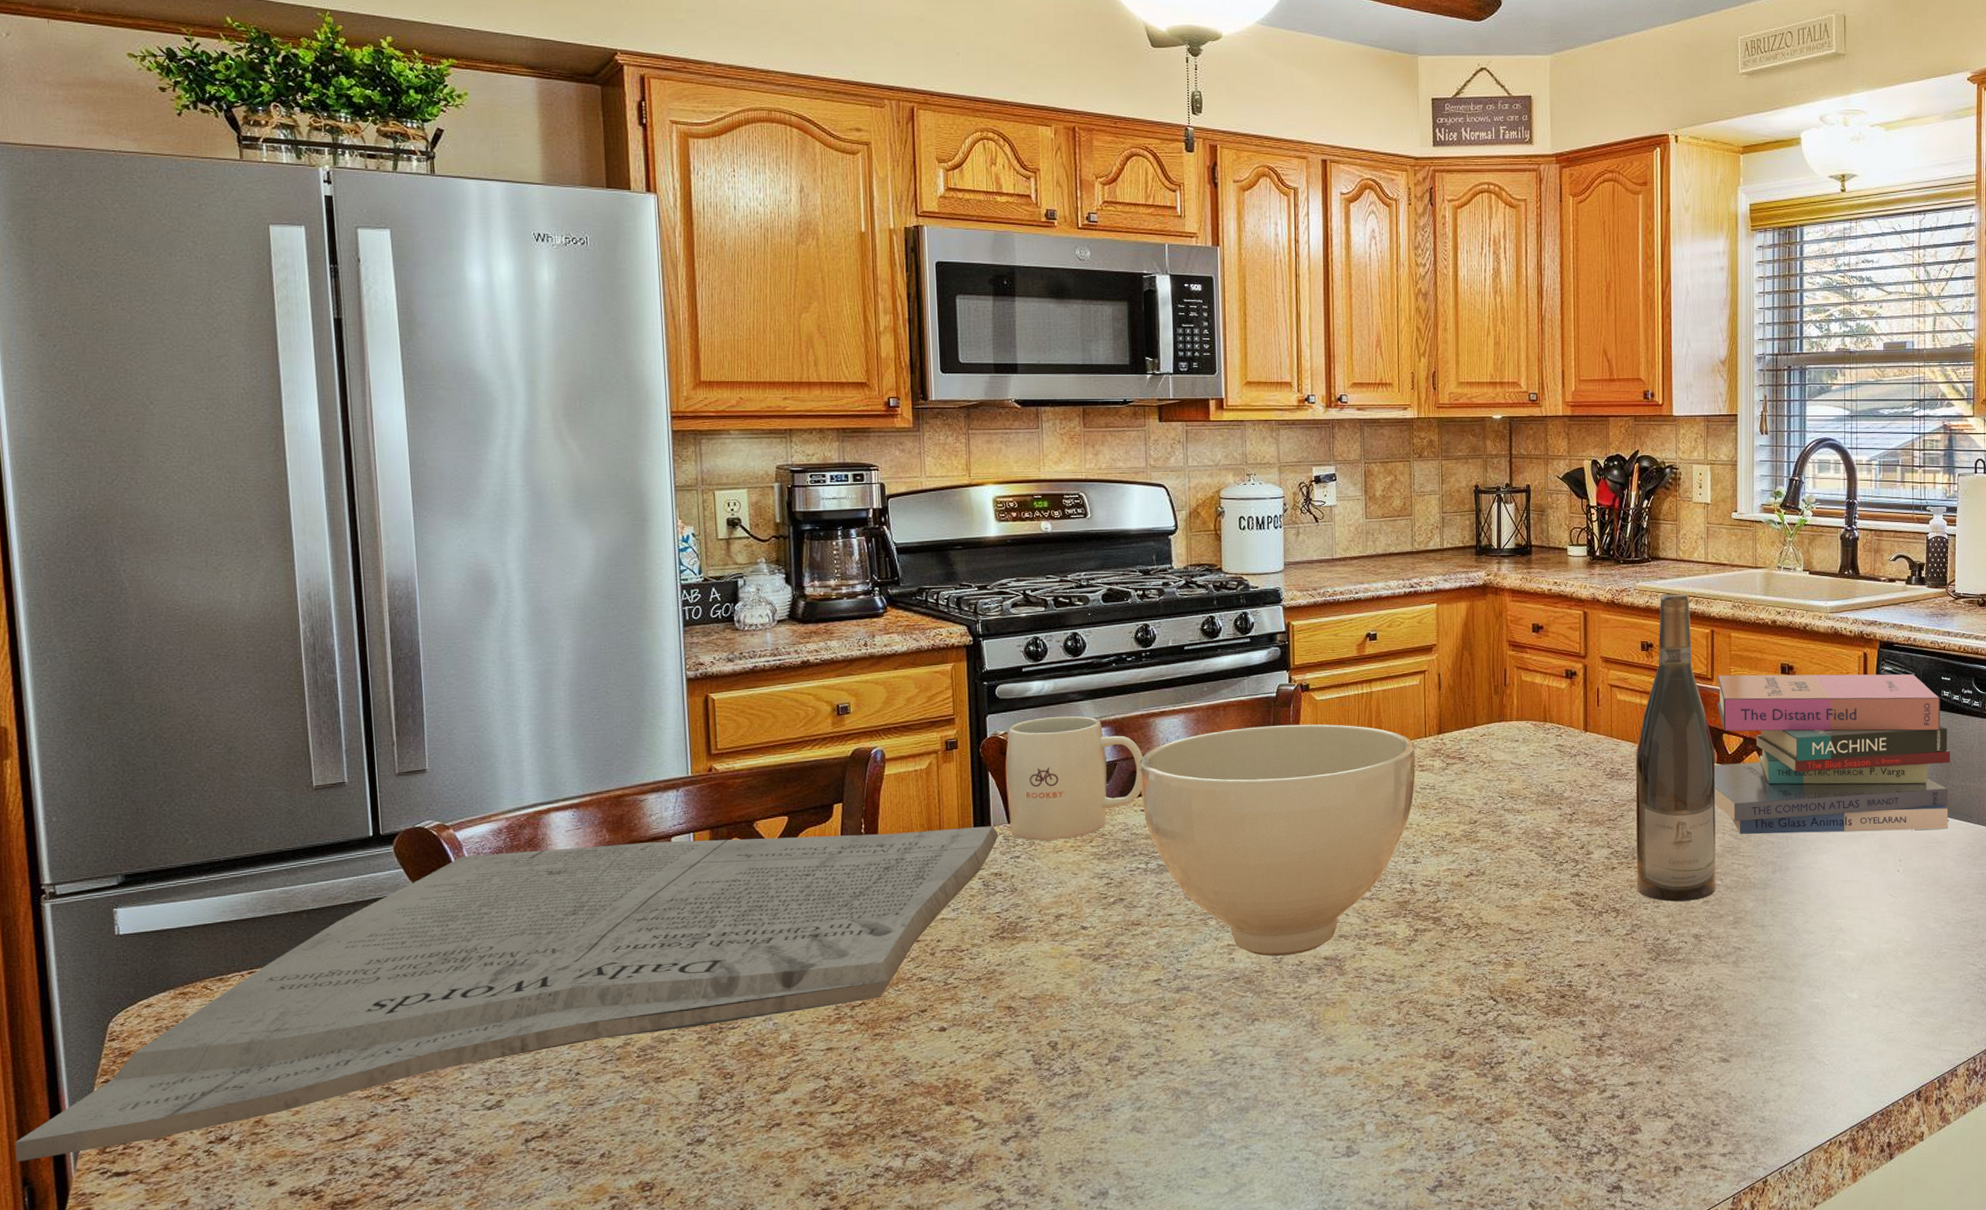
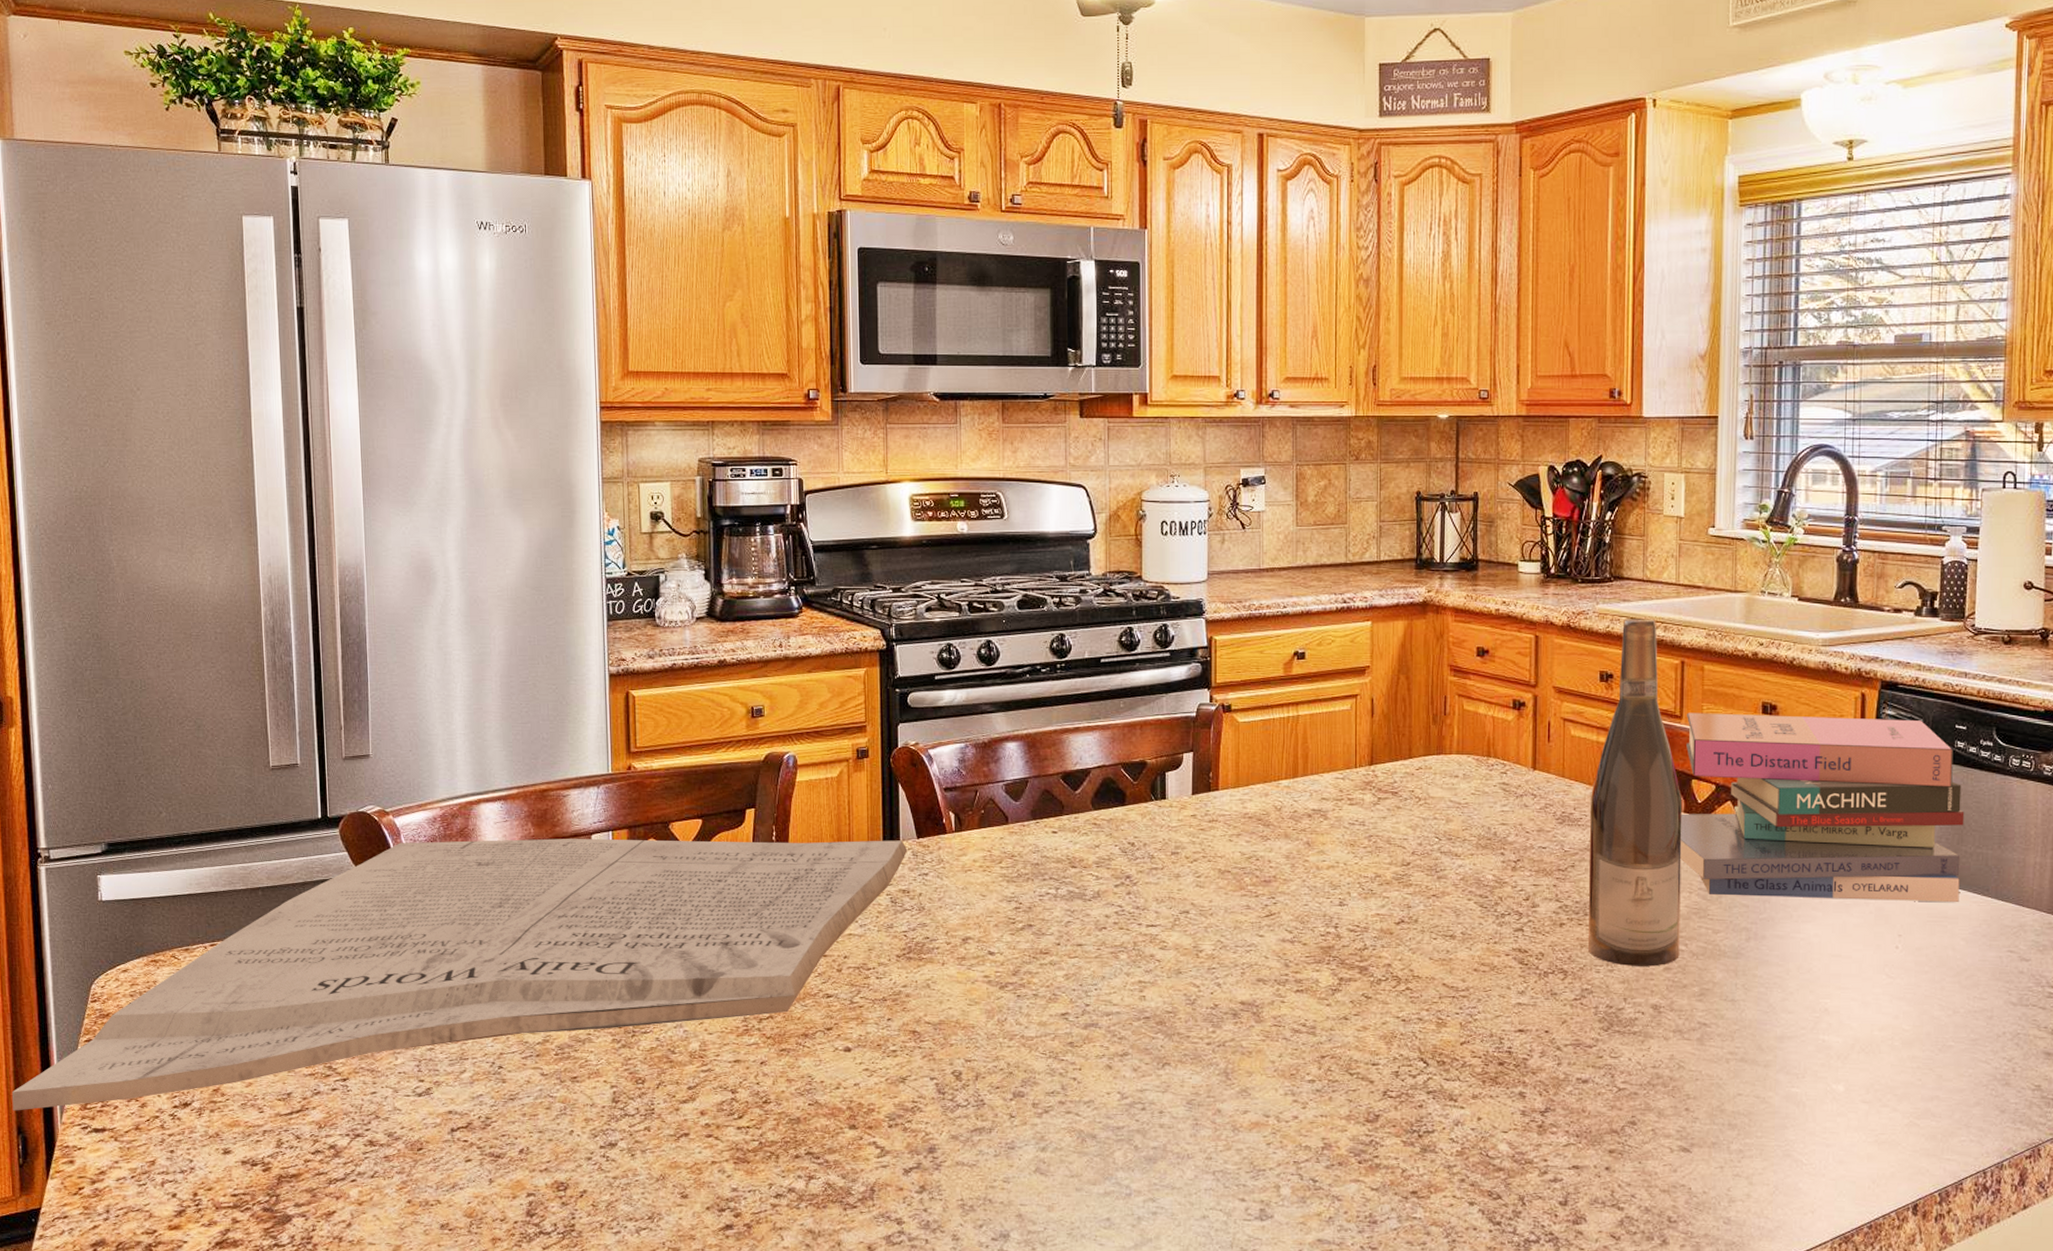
mug: present [1005,715,1143,841] -> none [915,728,1056,859]
bowl: present [1140,724,1415,956] -> none [1052,747,1344,997]

